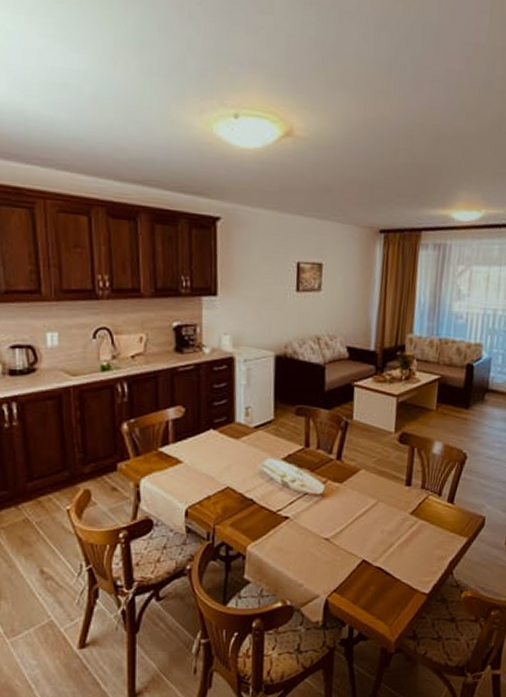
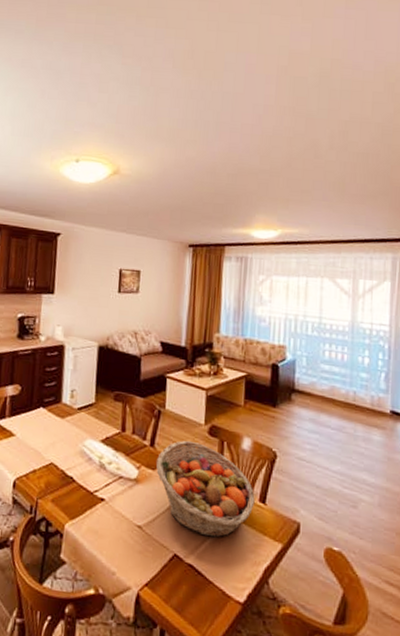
fruit basket: none [343,450,444,540] -> present [156,440,255,538]

